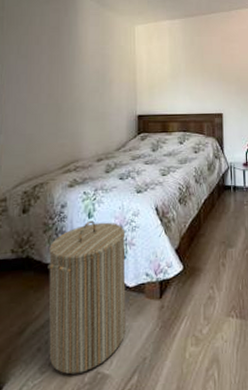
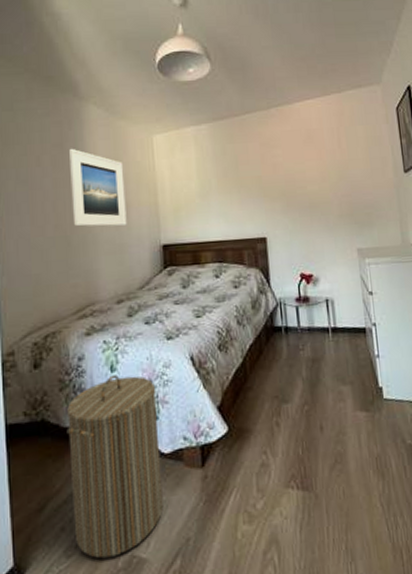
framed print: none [64,31,109,97] -> present [69,148,127,227]

